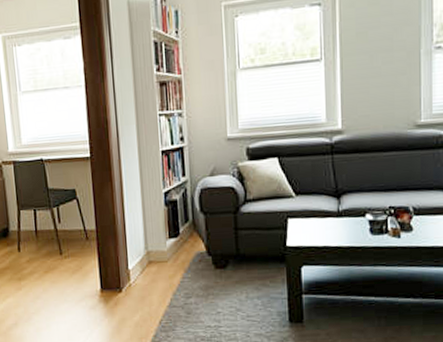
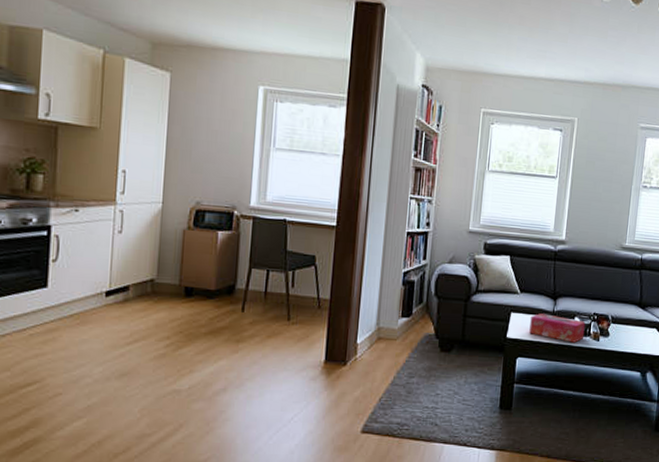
tissue box: none [312,215,381,243] -> present [529,313,586,343]

